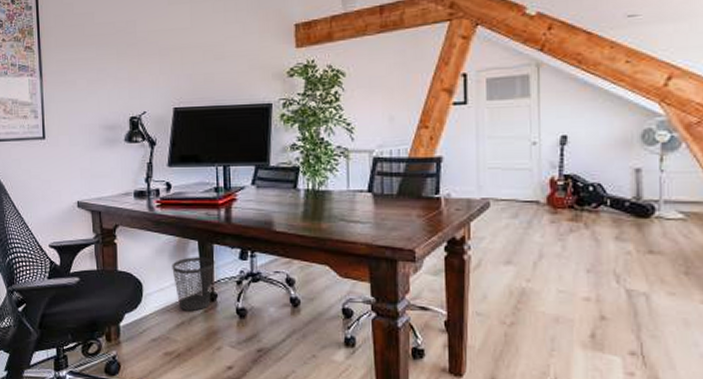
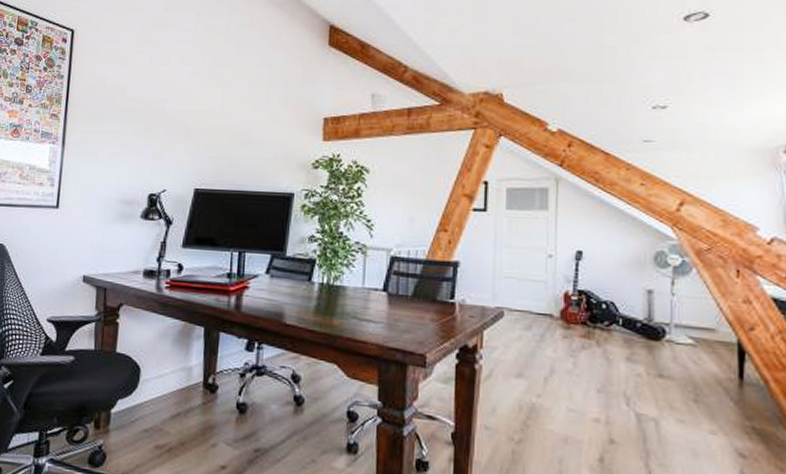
wastebasket: present [172,257,215,312] -> none [173,344,220,403]

